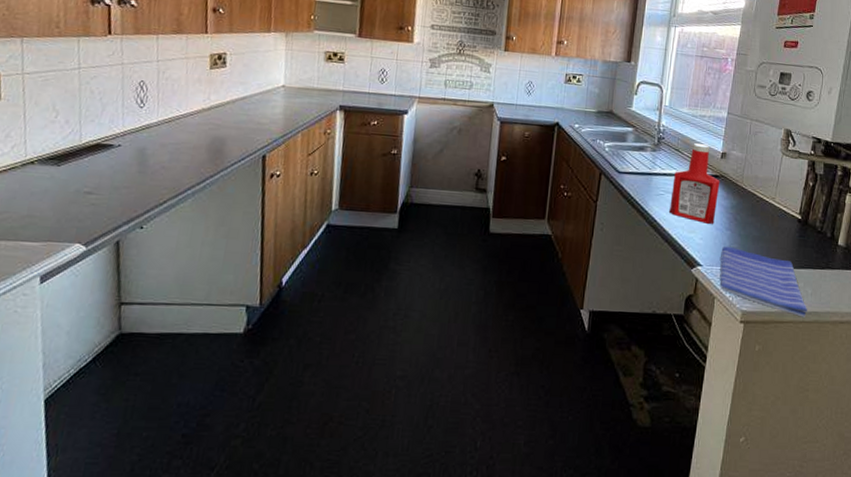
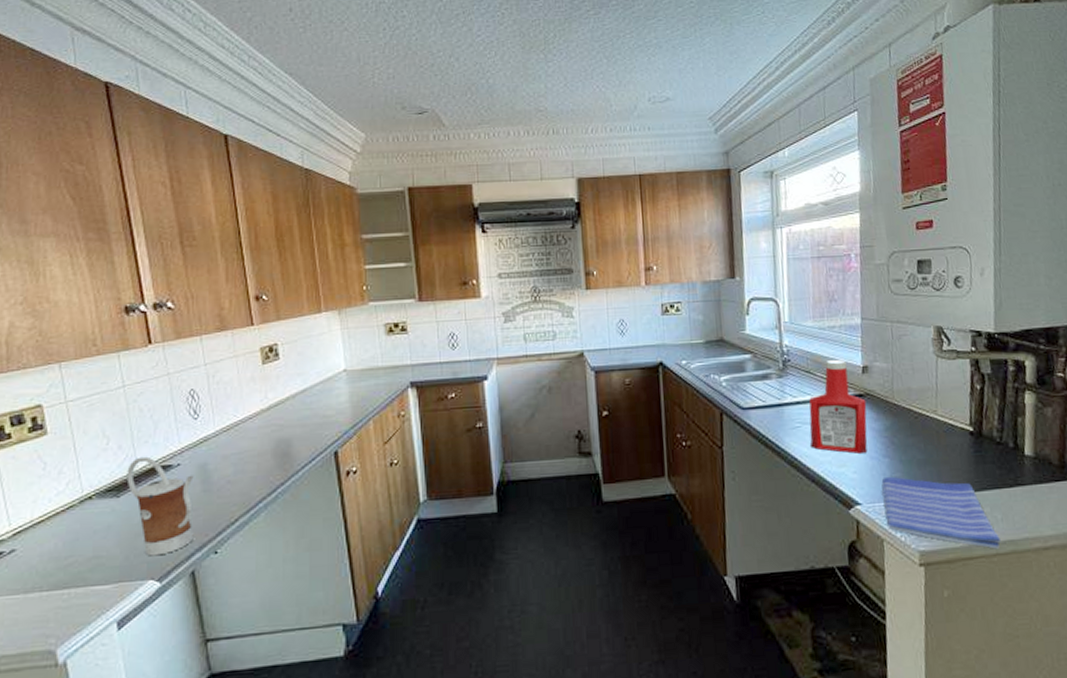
kettle: none [68,133,132,223] -> present [126,456,194,557]

